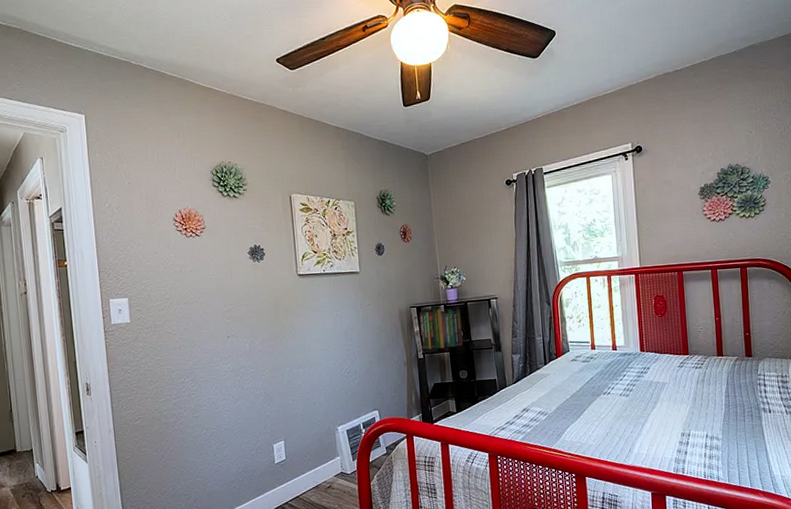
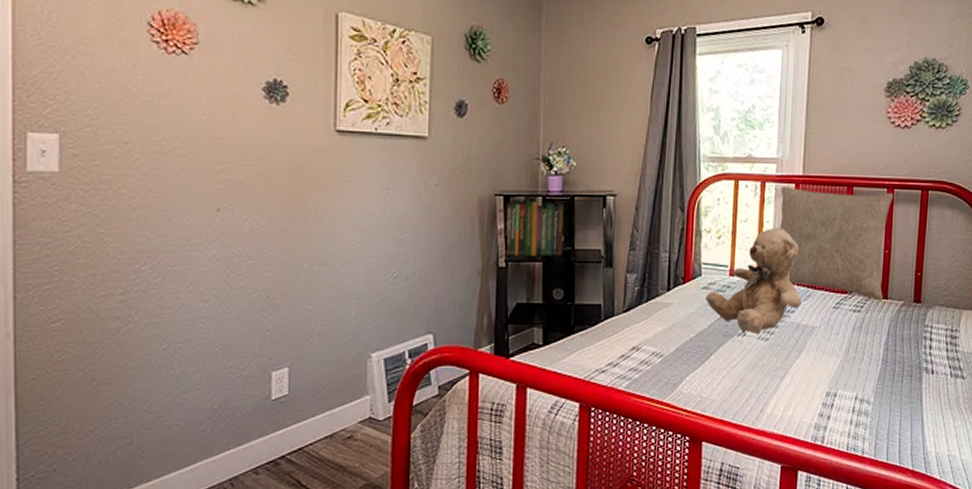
teddy bear: none [574,309,652,393] -> present [704,227,802,335]
pillow: none [624,272,720,358] -> present [780,186,894,301]

